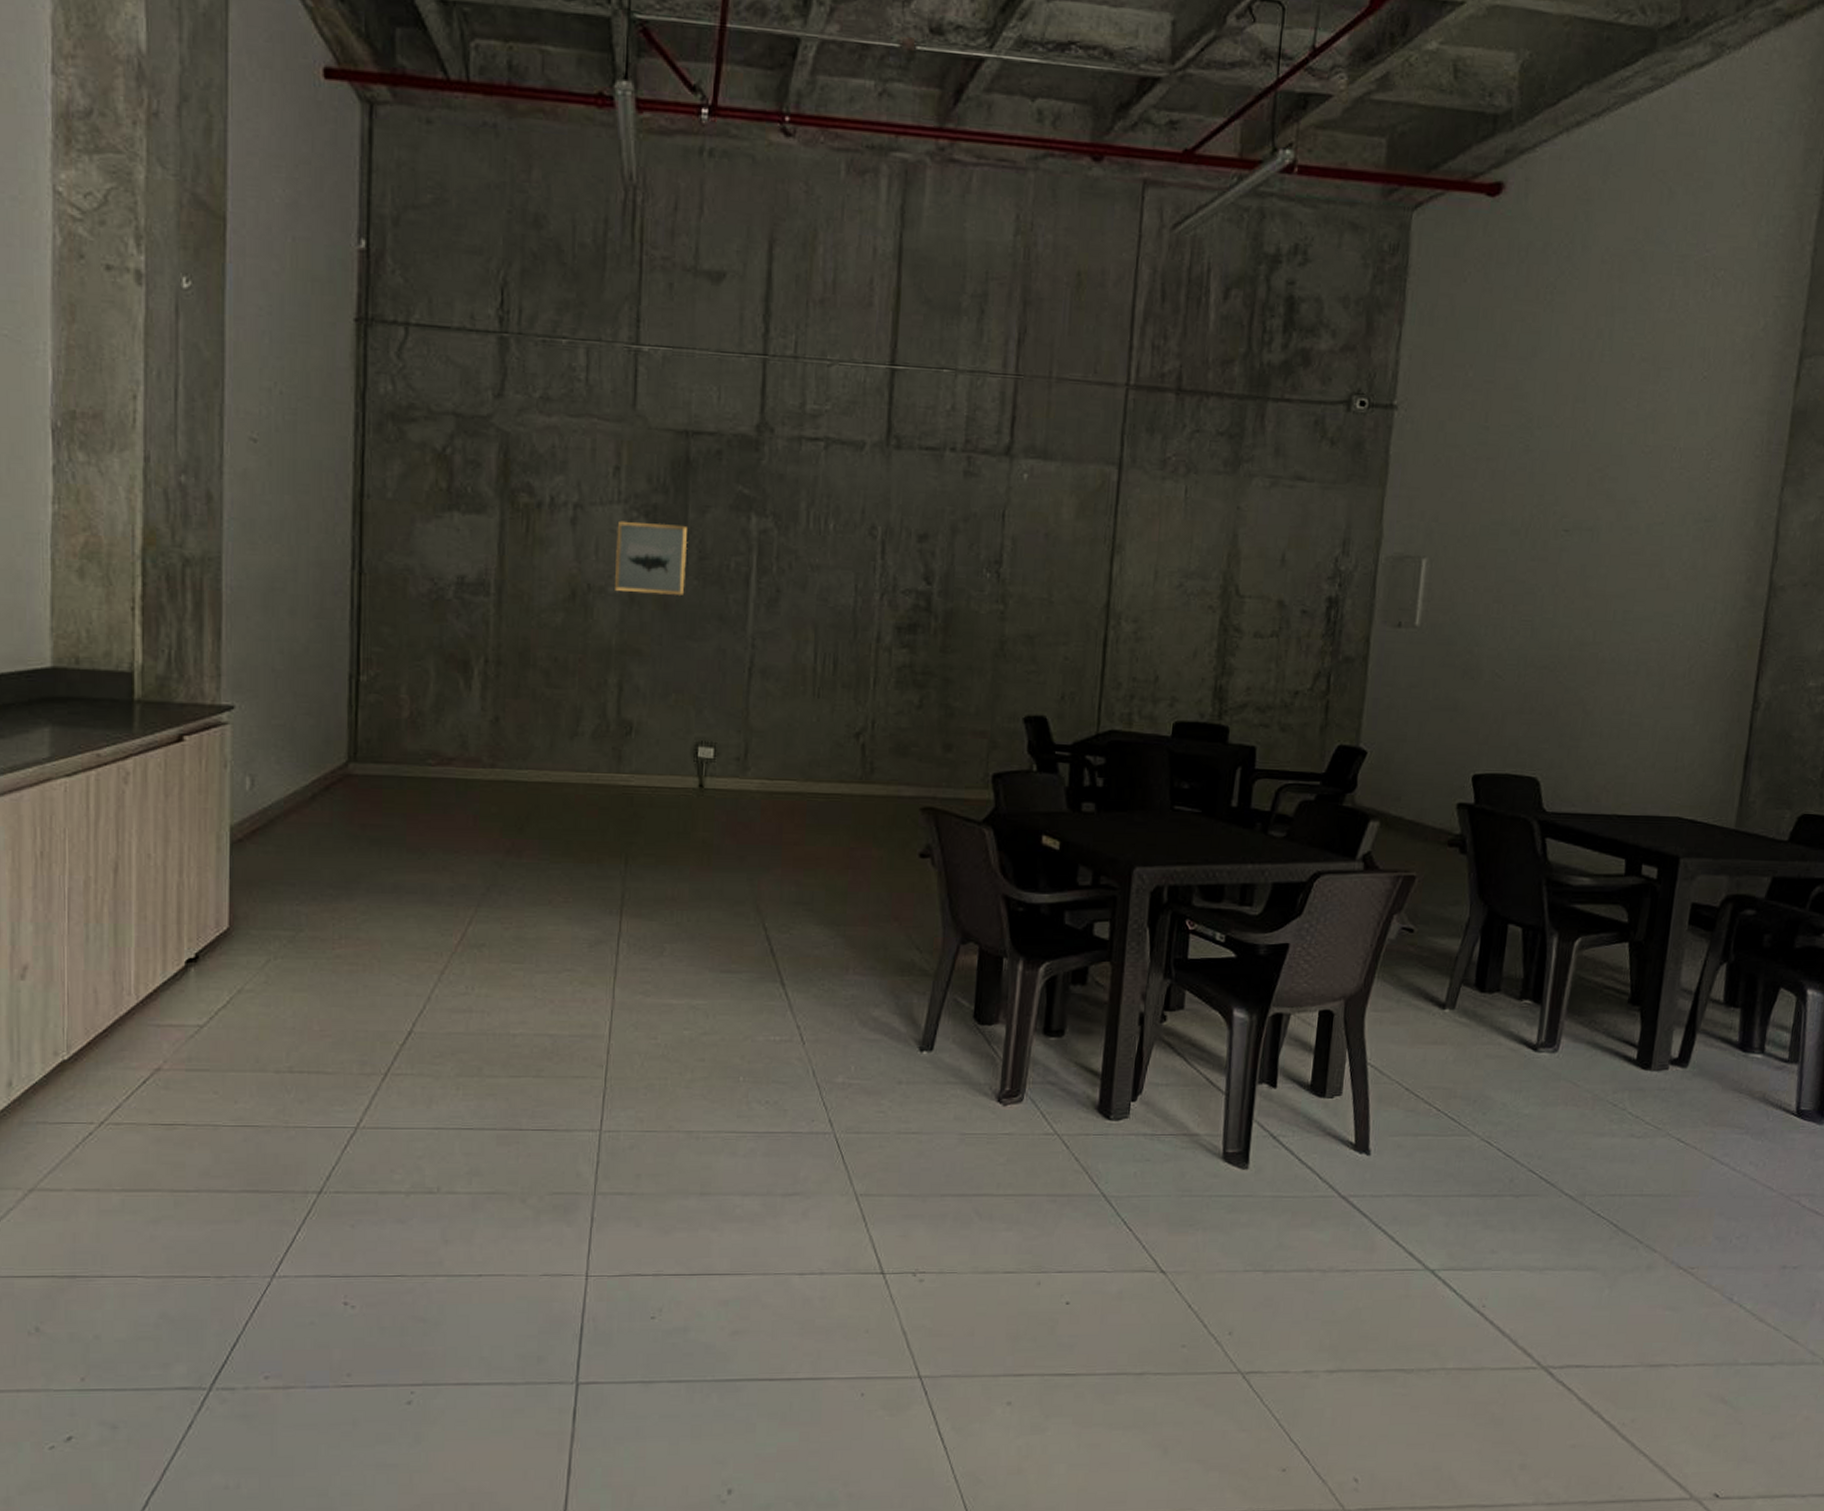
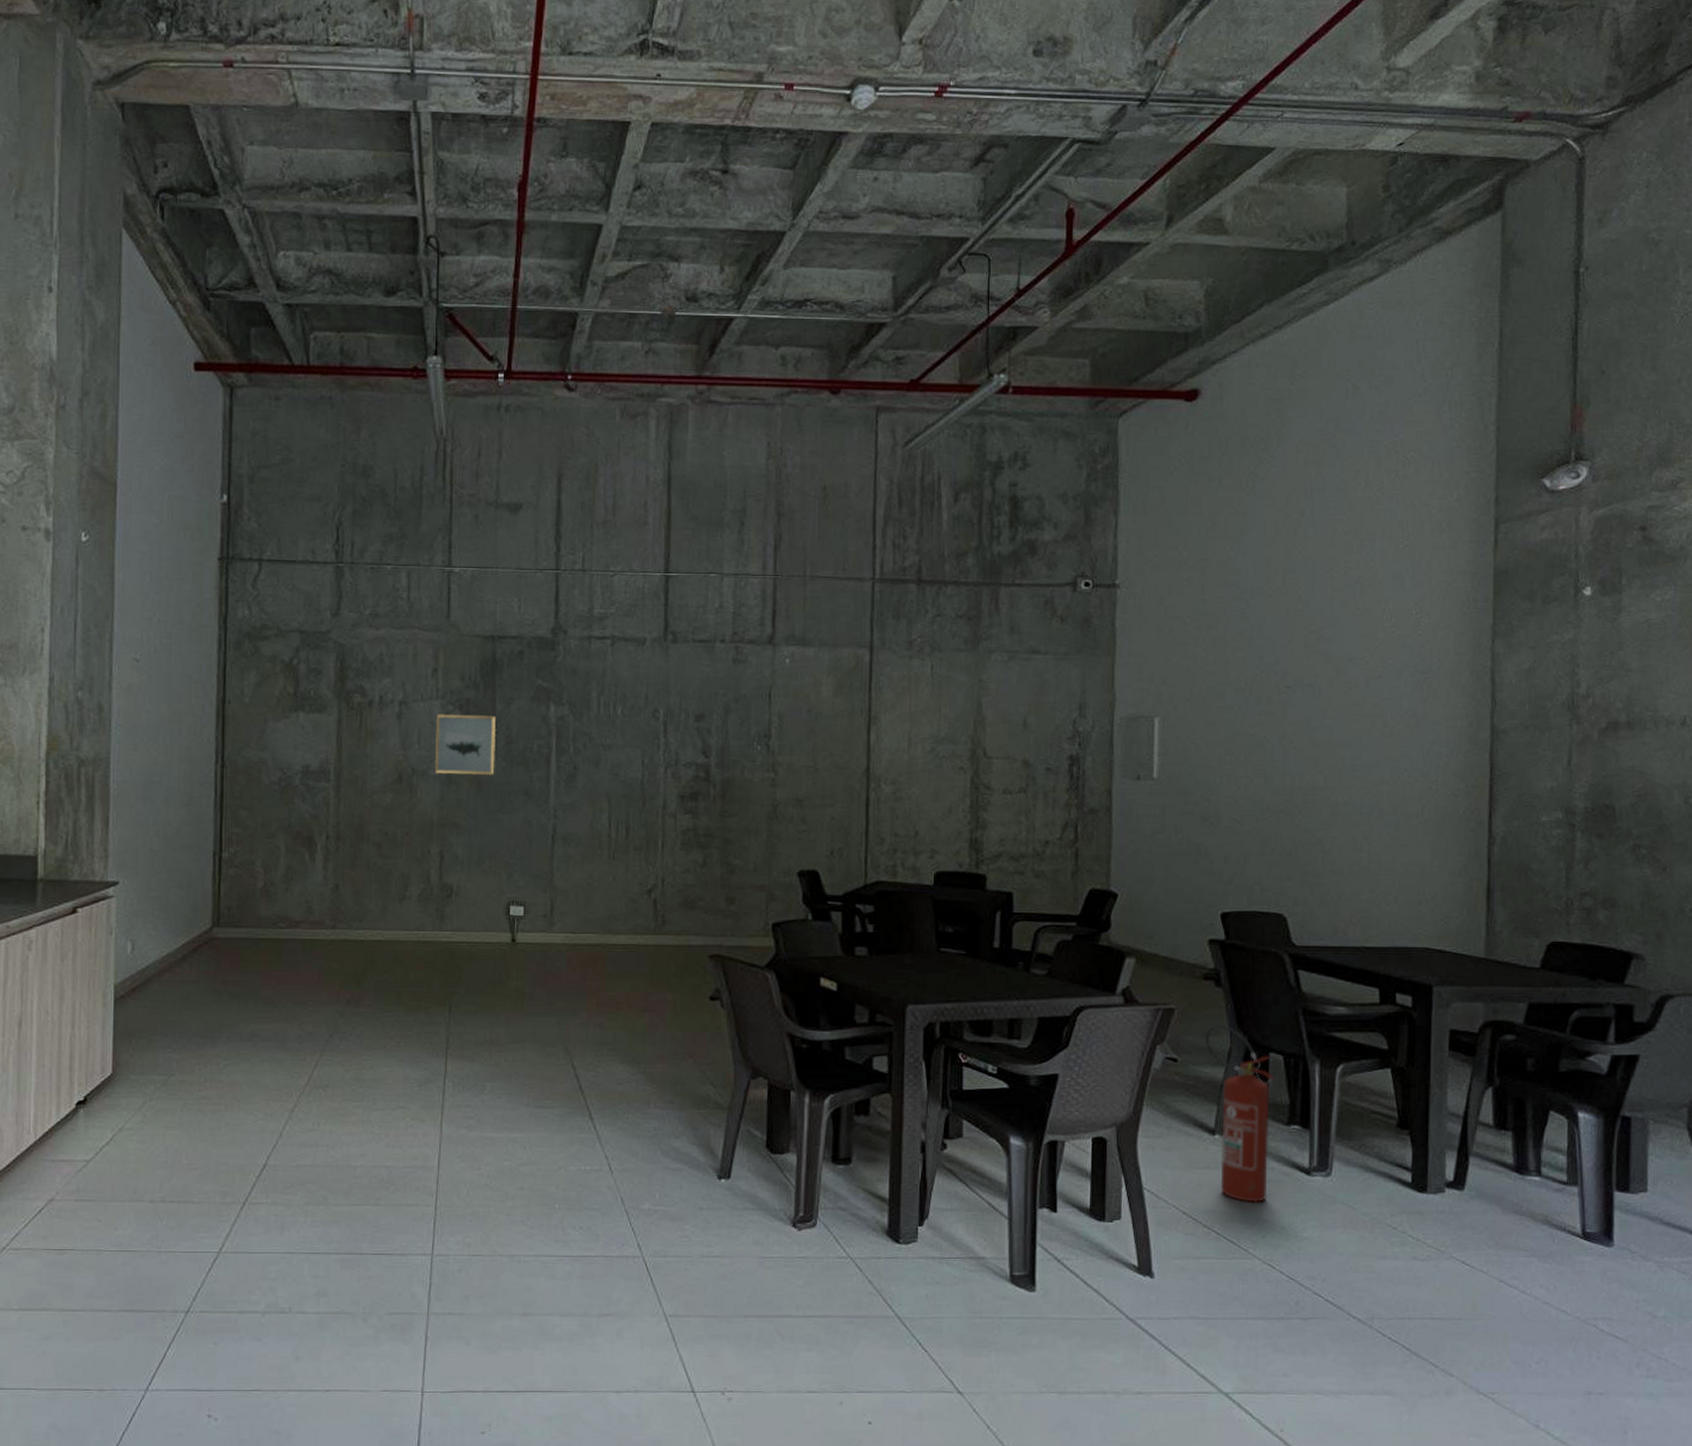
fire extinguisher: none [1443,894,1512,1080] -> present [1204,1024,1275,1204]

